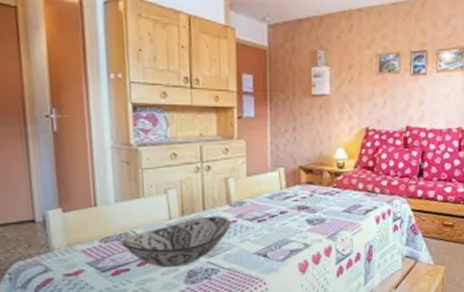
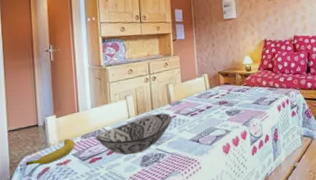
fruit: none [16,241,91,275] -> present [25,138,75,166]

